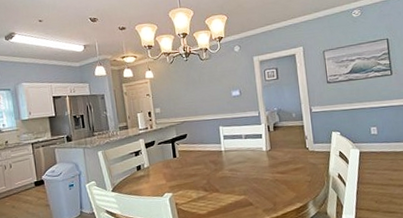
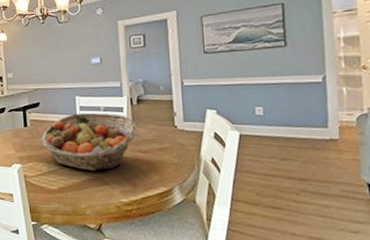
fruit basket: none [189,140,275,194] -> present [41,112,137,171]

